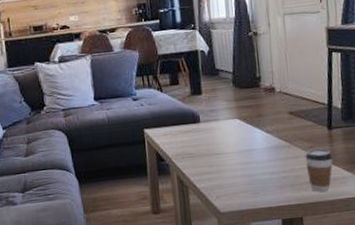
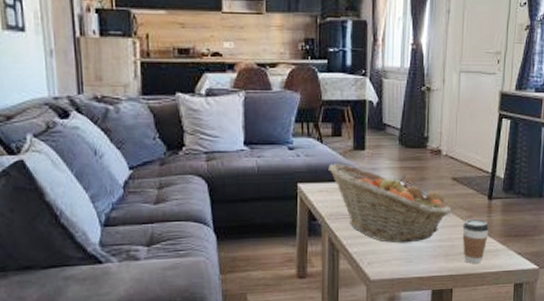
fruit basket: none [170,108,292,177] -> present [328,163,452,244]

